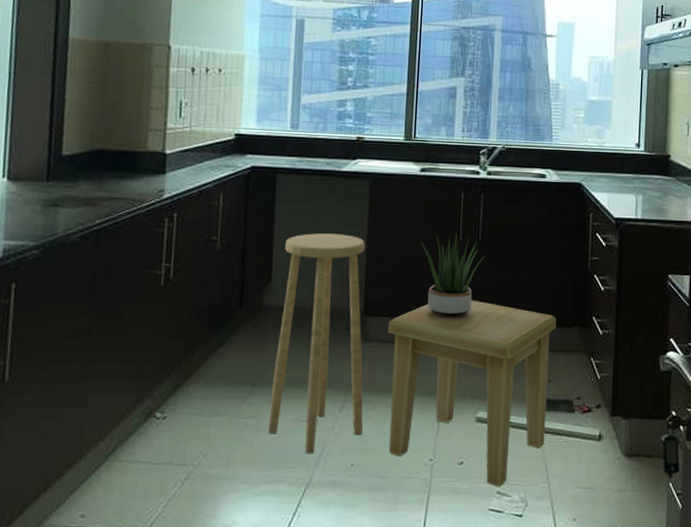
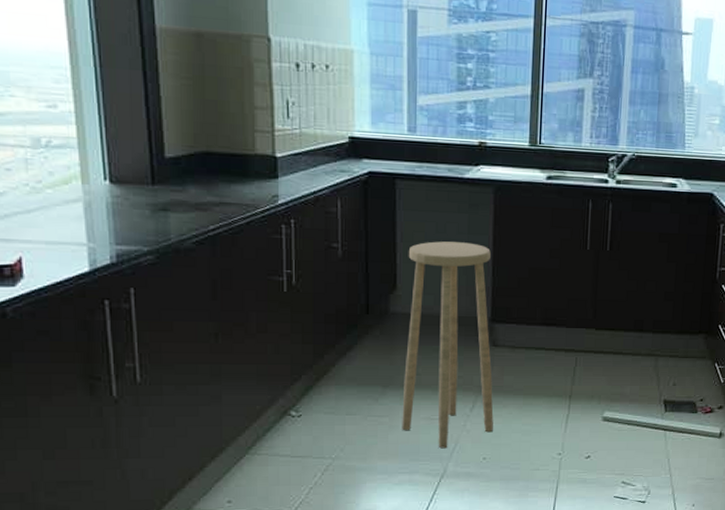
side table: present [387,300,557,487] -> none [515,308,683,478]
potted plant: present [420,234,486,317] -> none [547,243,613,325]

